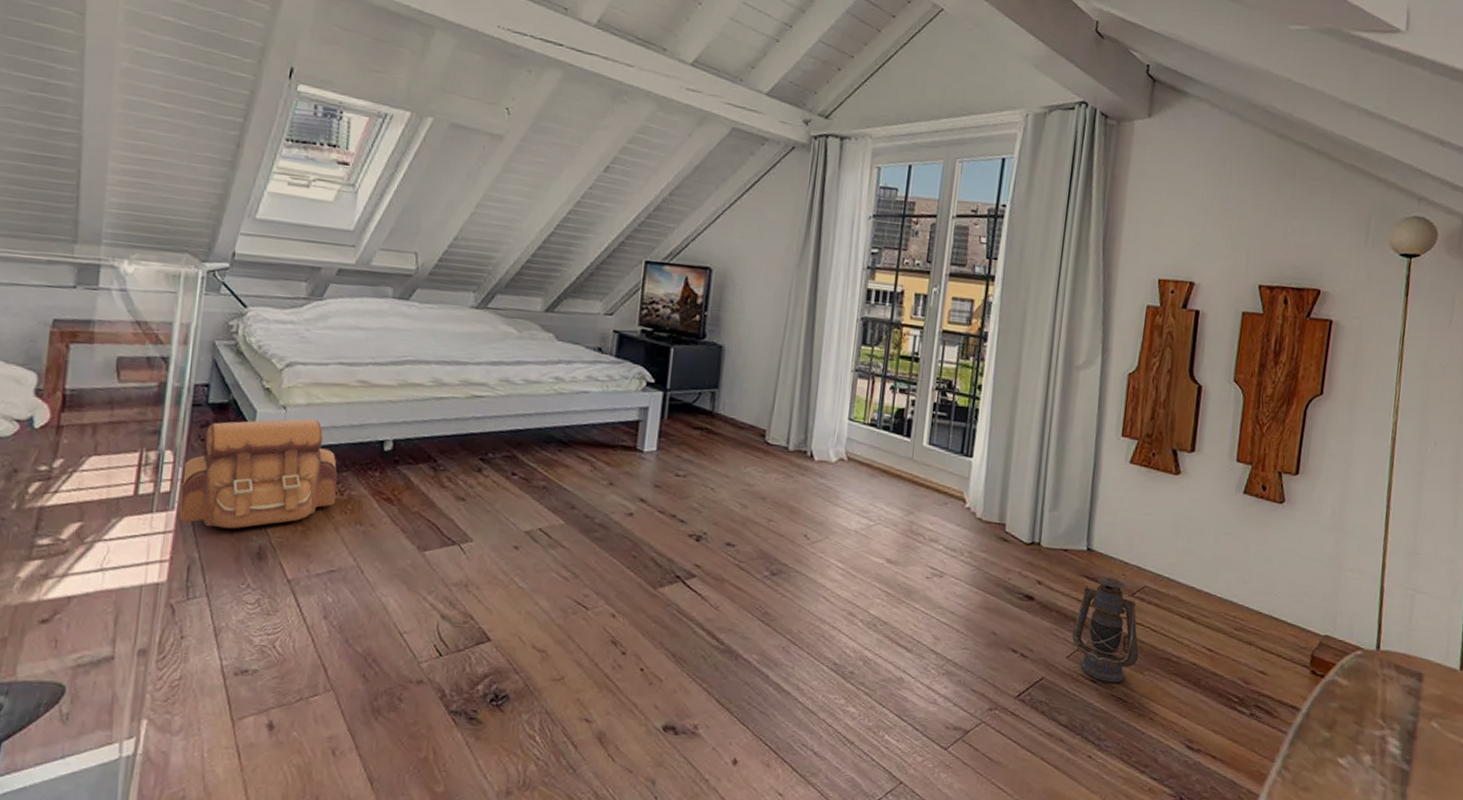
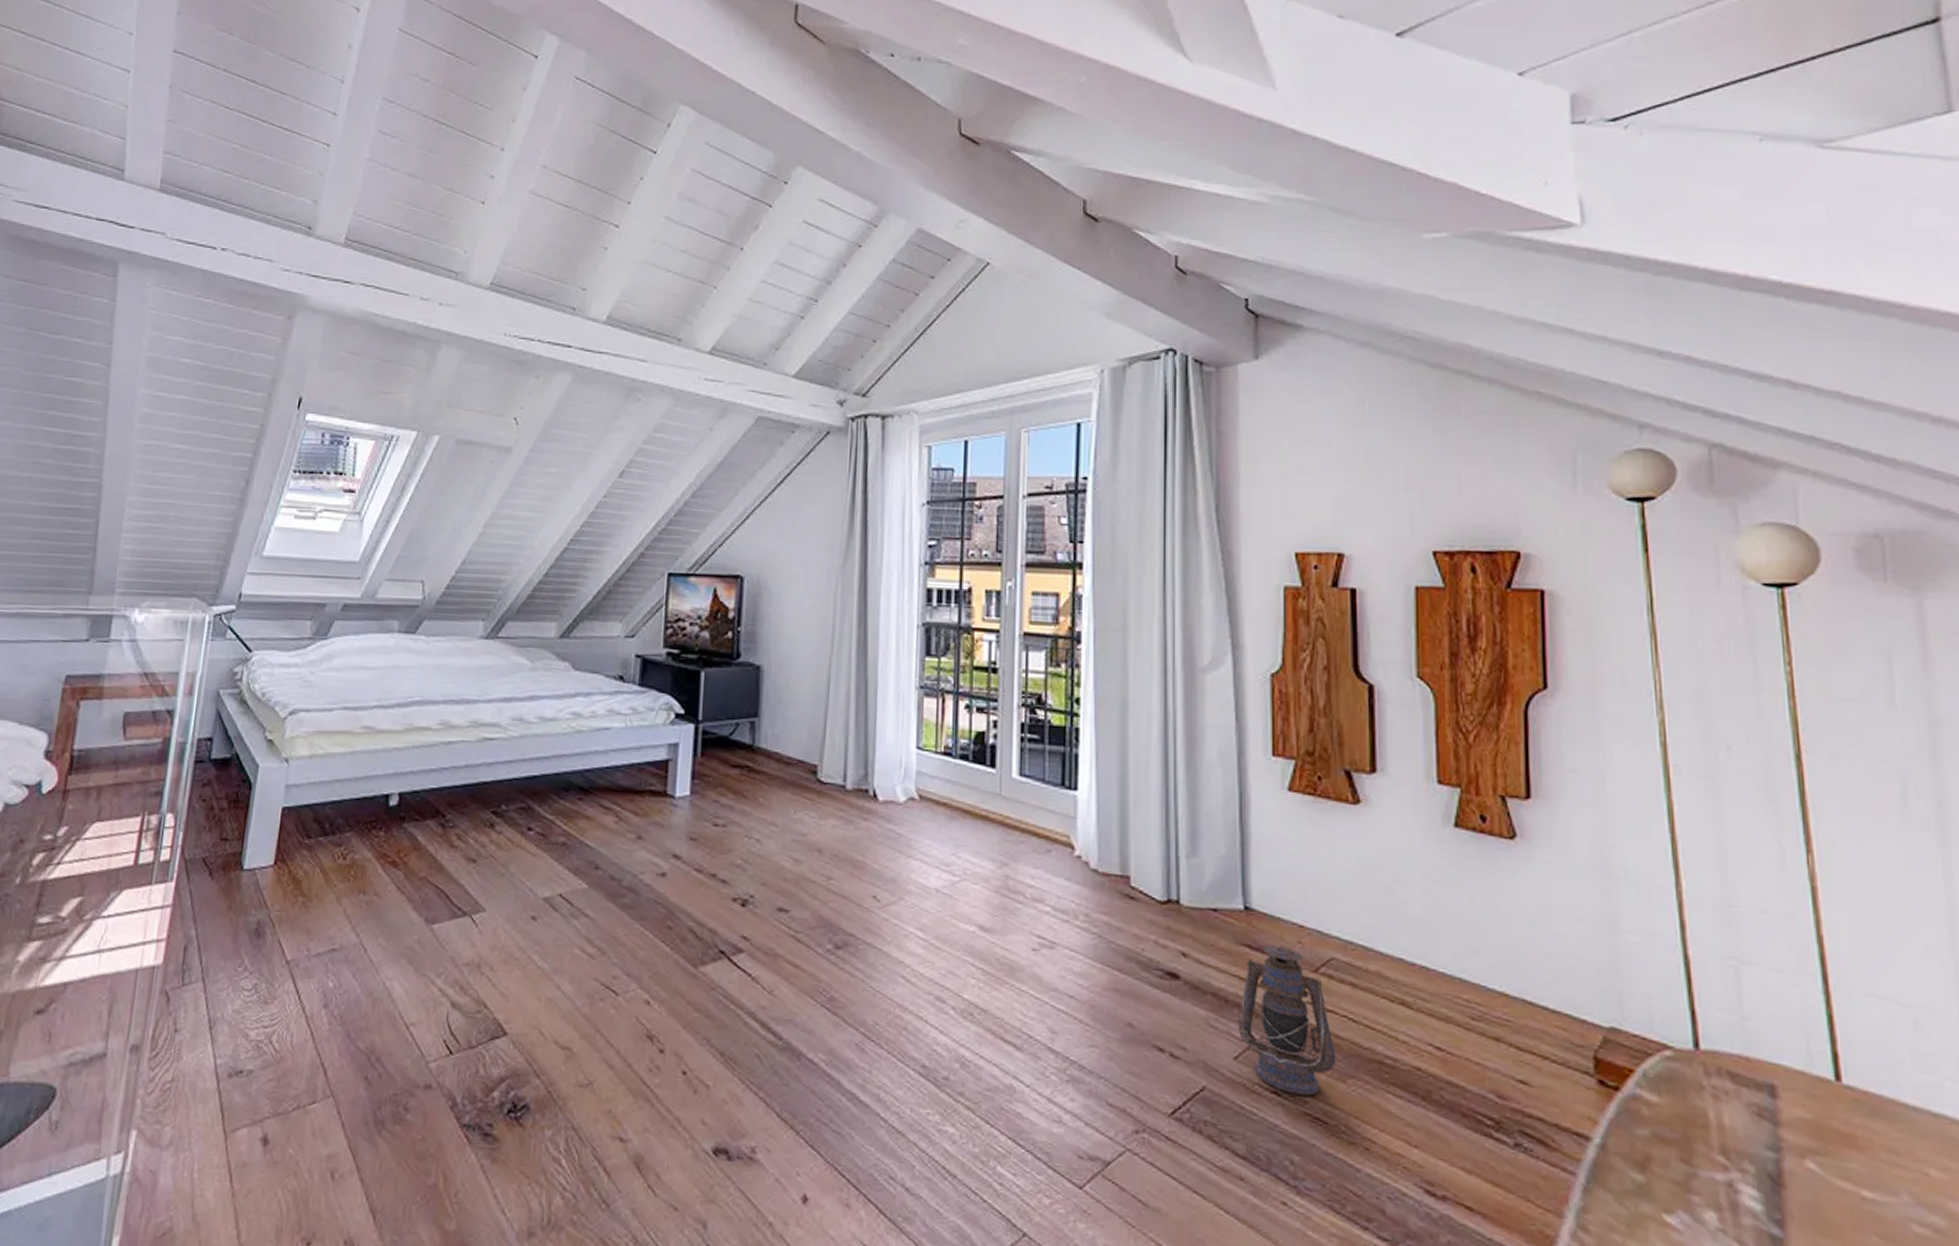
backpack: present [178,418,338,529] -> none [176,772,341,902]

